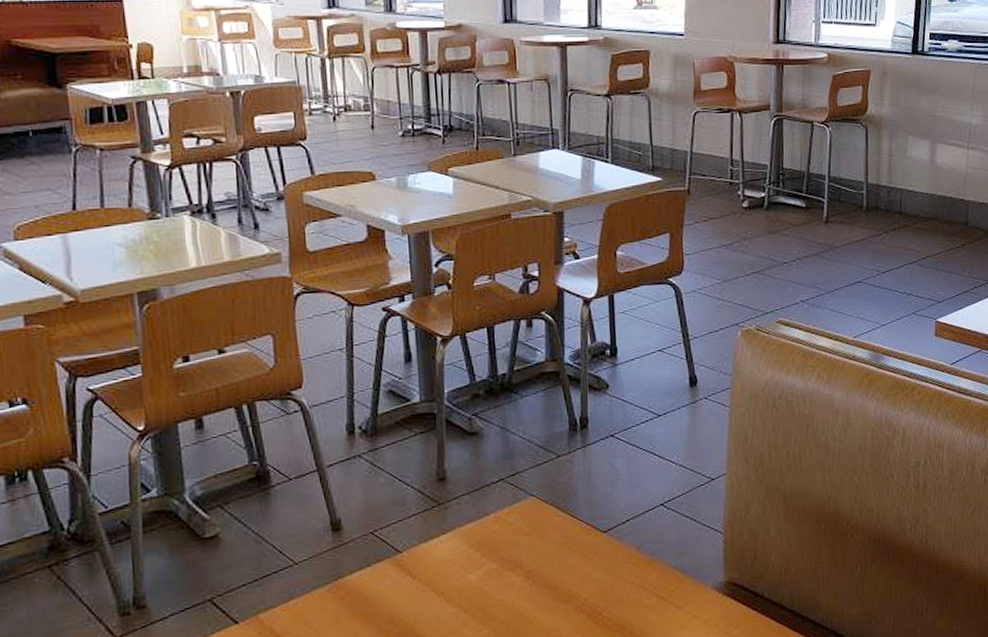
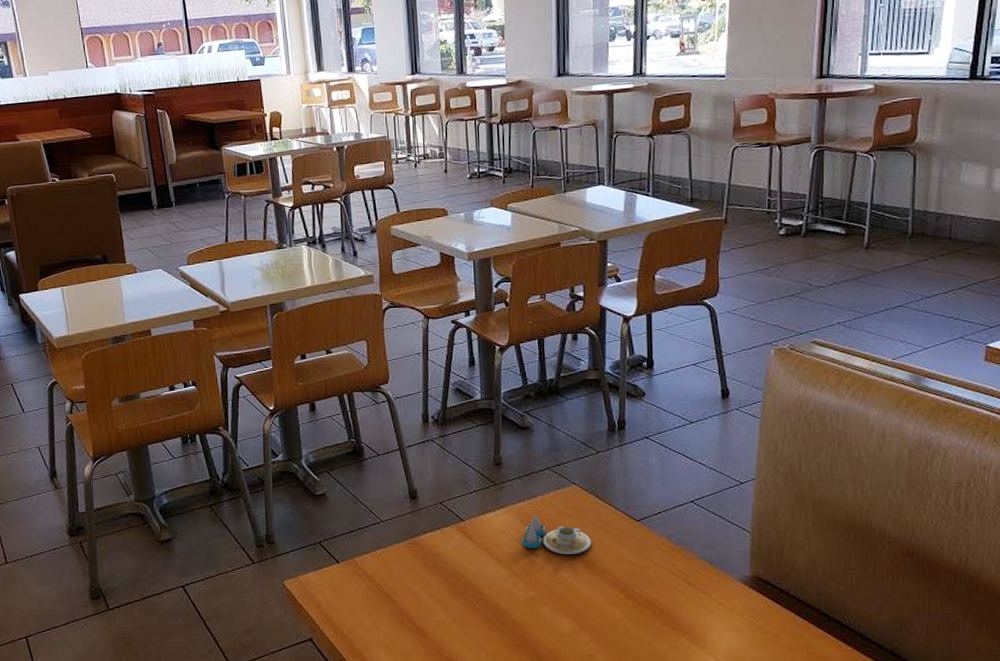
salt and pepper shaker set: none [472,537,553,581] -> present [521,516,592,555]

